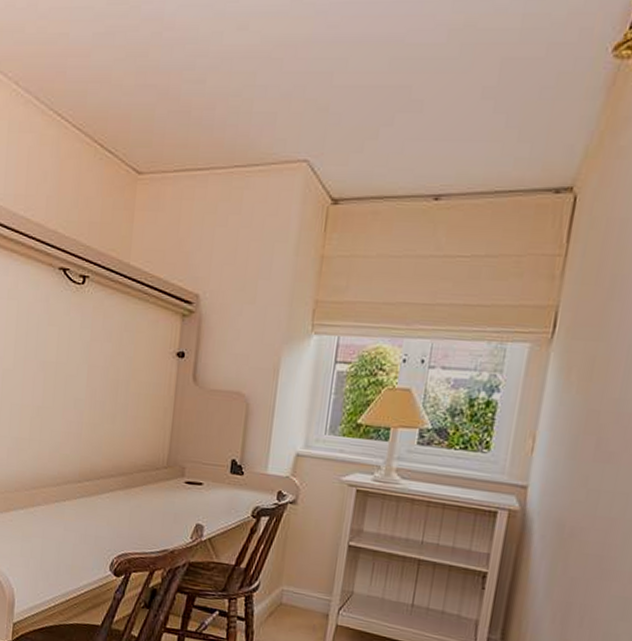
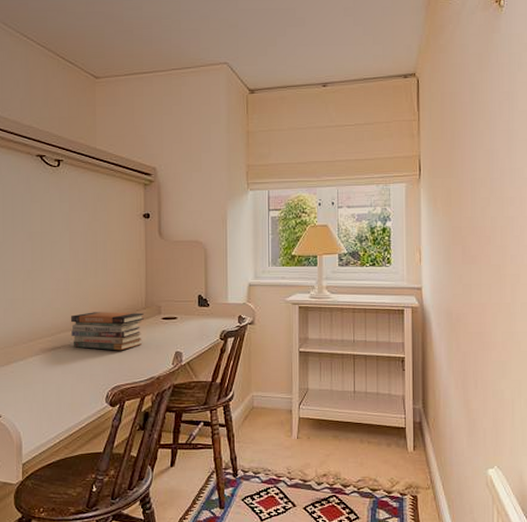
book stack: none [79,463,164,514] -> present [71,312,144,351]

